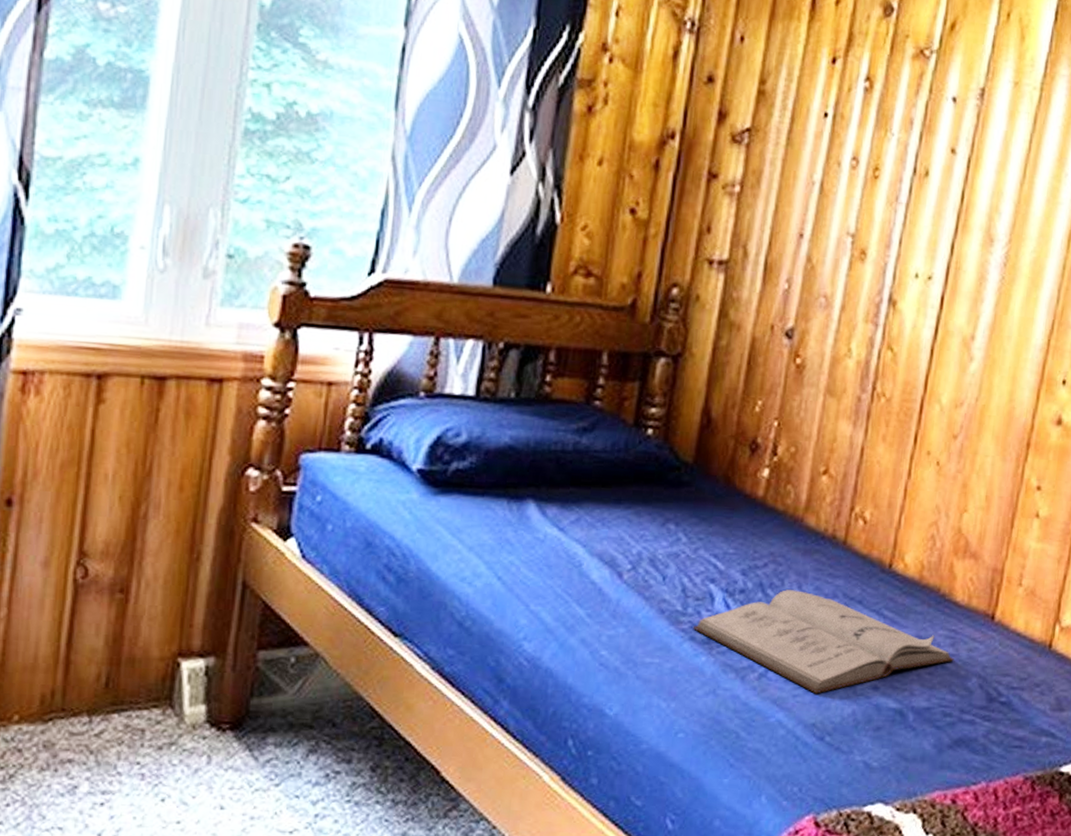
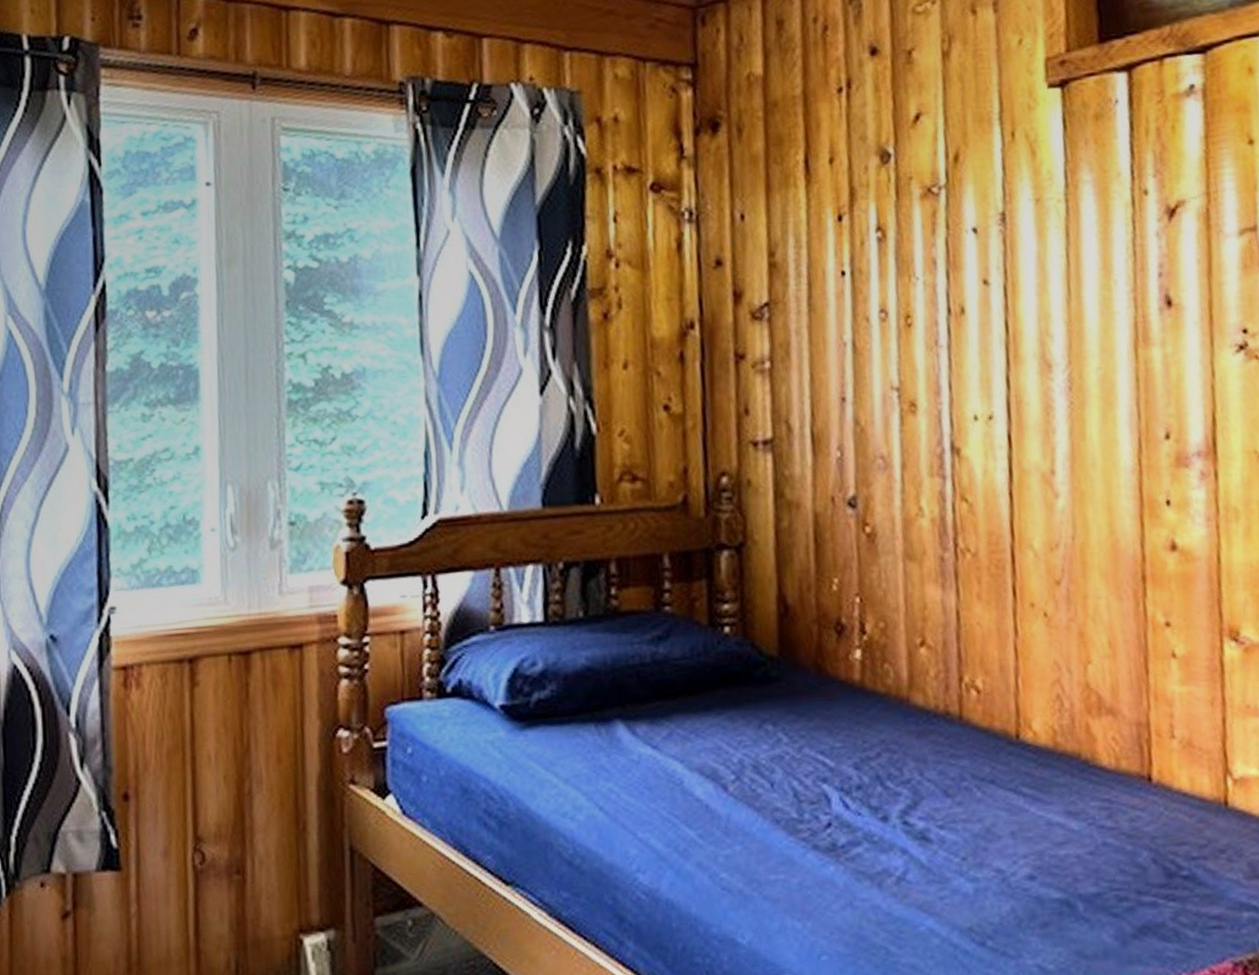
book: present [692,590,954,694] -> none [813,778,1116,893]

